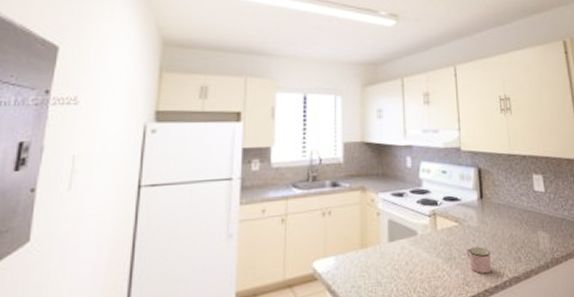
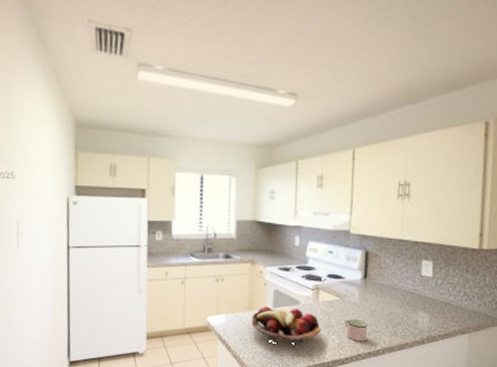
fruit basket: none [365,241,444,285] -> present [251,306,322,344]

